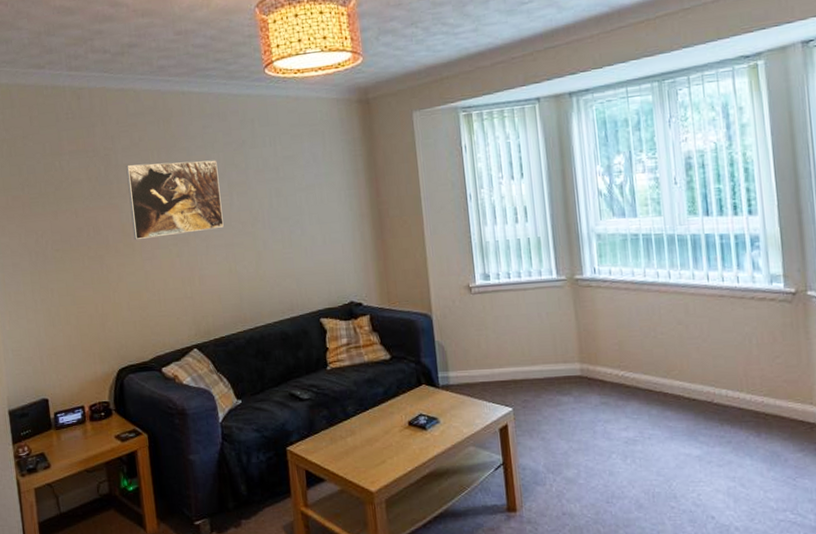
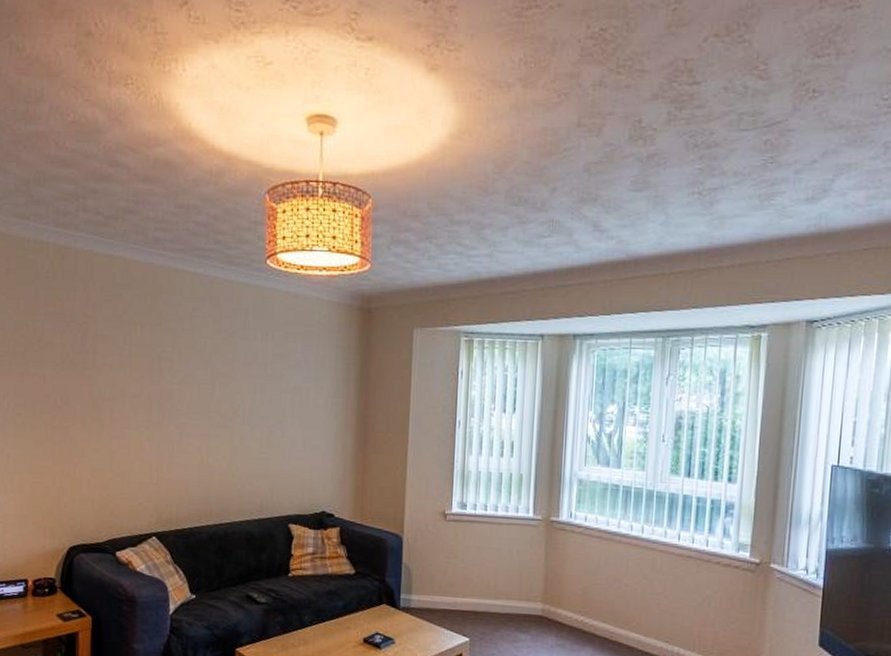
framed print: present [126,160,224,239] -> none [103,337,203,418]

